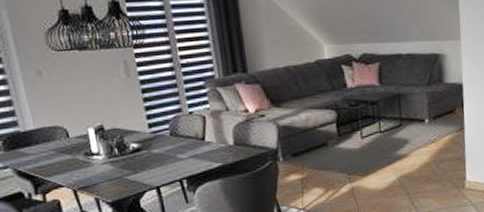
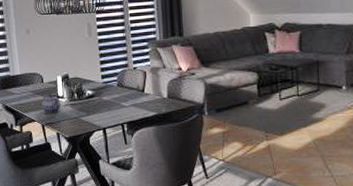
teapot: none [69,151,97,176] -> present [41,94,61,114]

